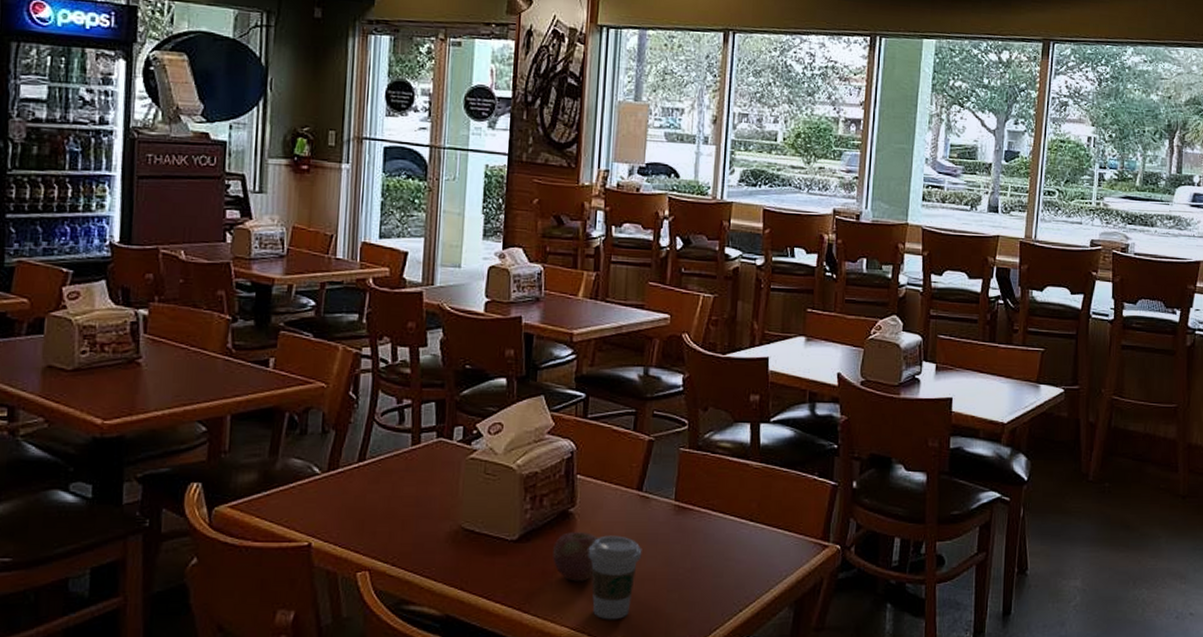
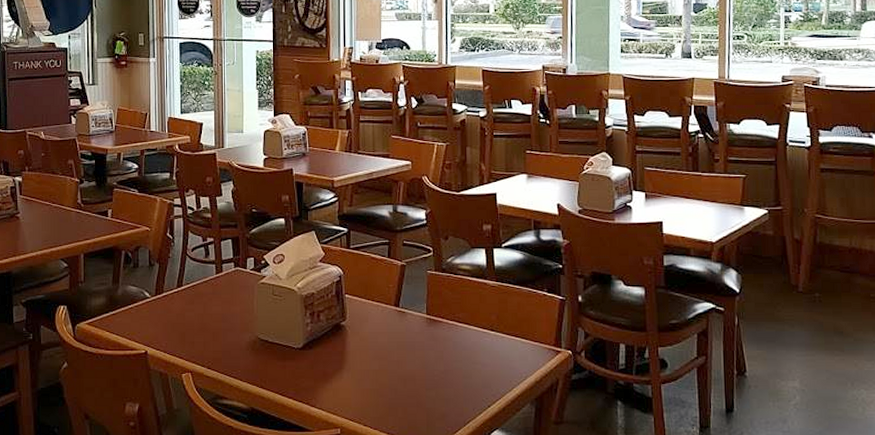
apple: present [553,532,599,581] -> none [331,341,367,381]
coffee cup: present [588,535,642,620] -> none [359,344,403,413]

